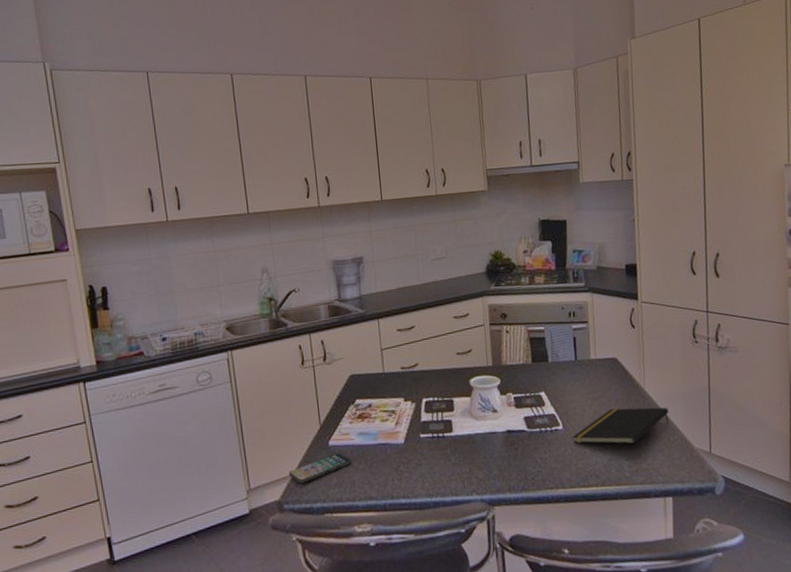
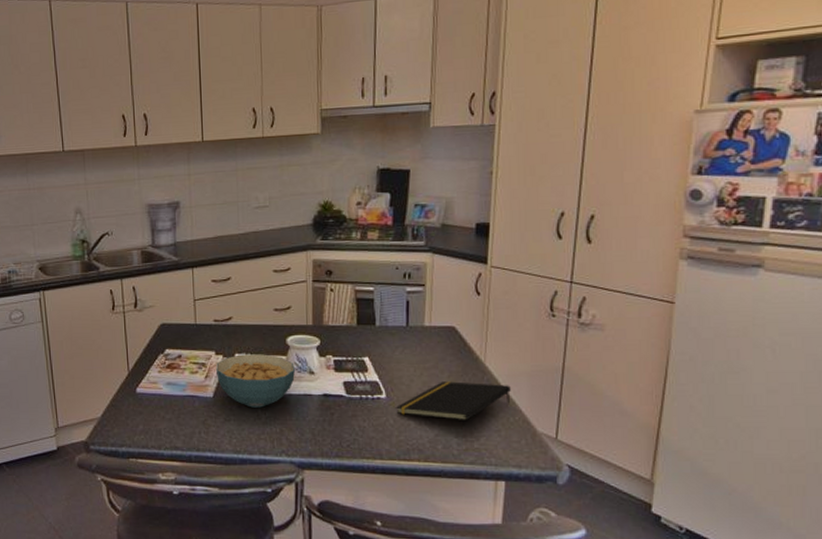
smartphone: present [288,453,352,484] -> none [95,401,159,427]
cereal bowl: none [405,396,480,450] -> present [216,354,295,408]

